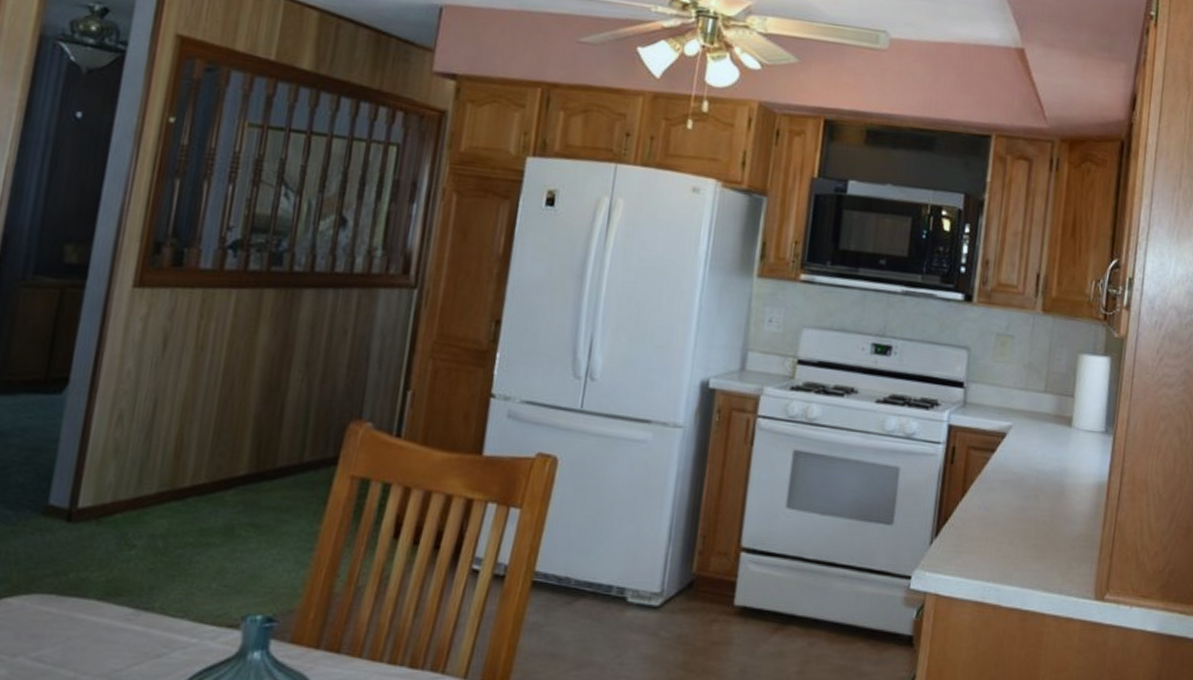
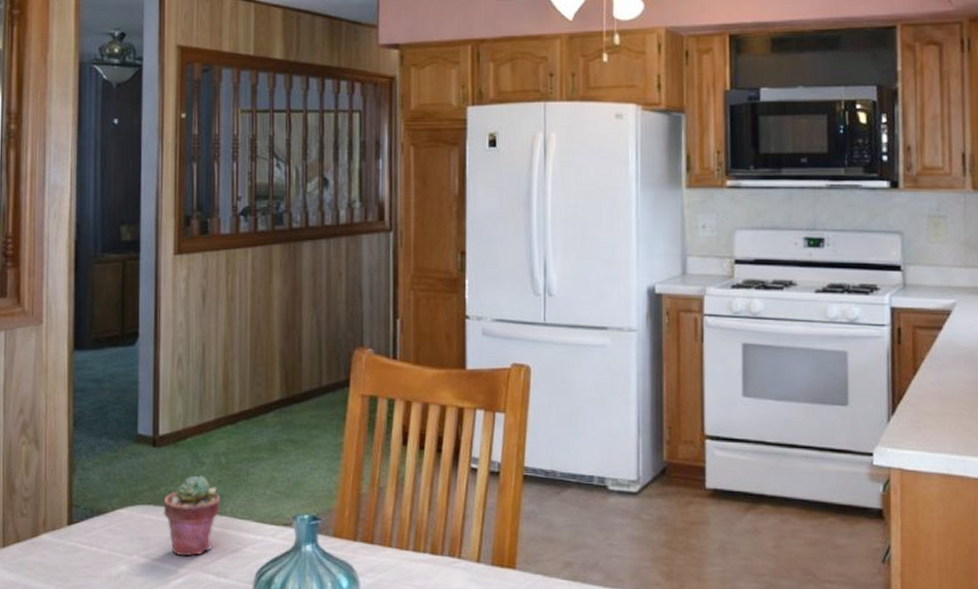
potted succulent: none [67,560,150,661] -> present [163,475,221,557]

